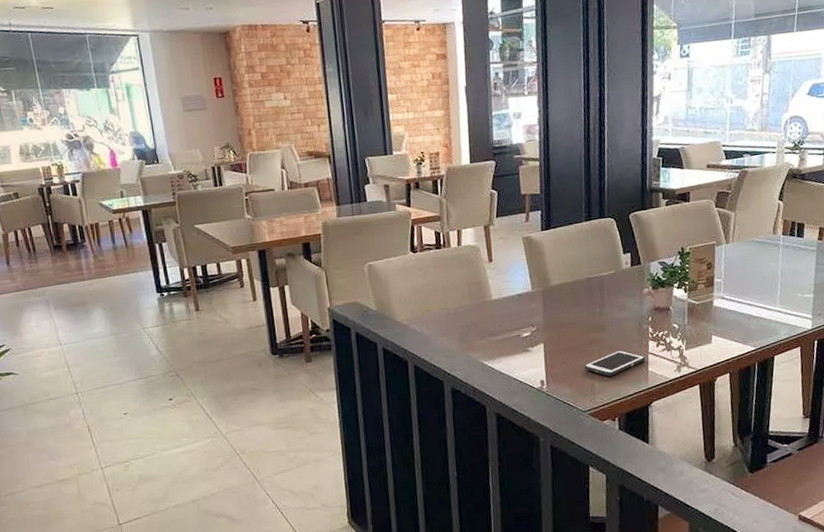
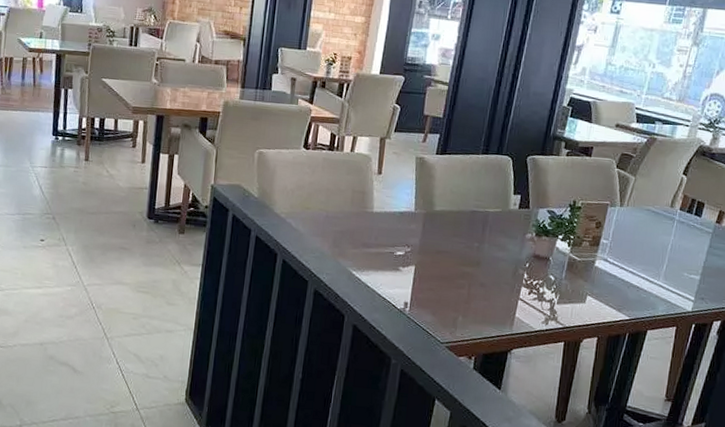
cell phone: present [584,350,646,377] -> none [450,289,515,314]

